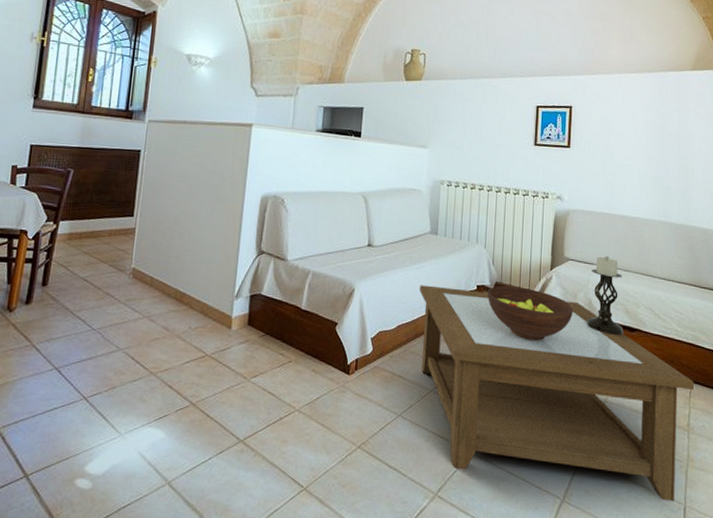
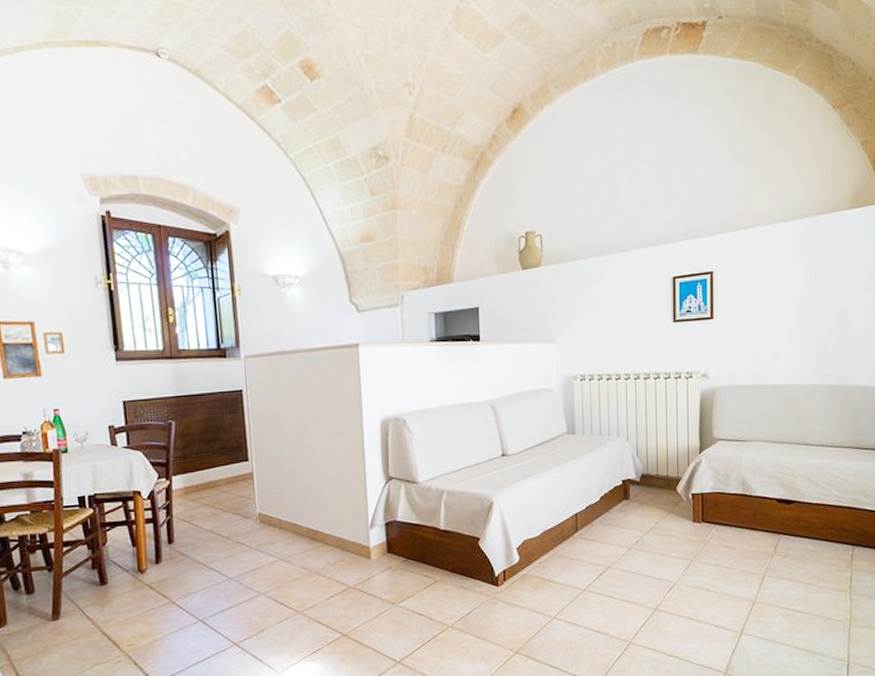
coffee table: present [420,285,694,501] -> none [562,482,856,660]
fruit bowl: present [487,286,573,341] -> none [633,475,726,528]
candle holder: present [586,255,624,335] -> none [740,430,780,510]

